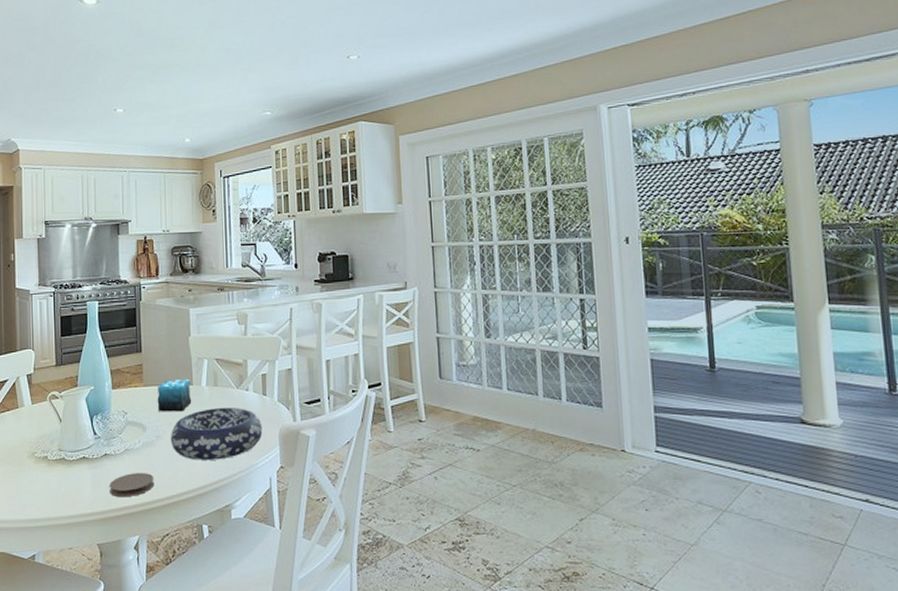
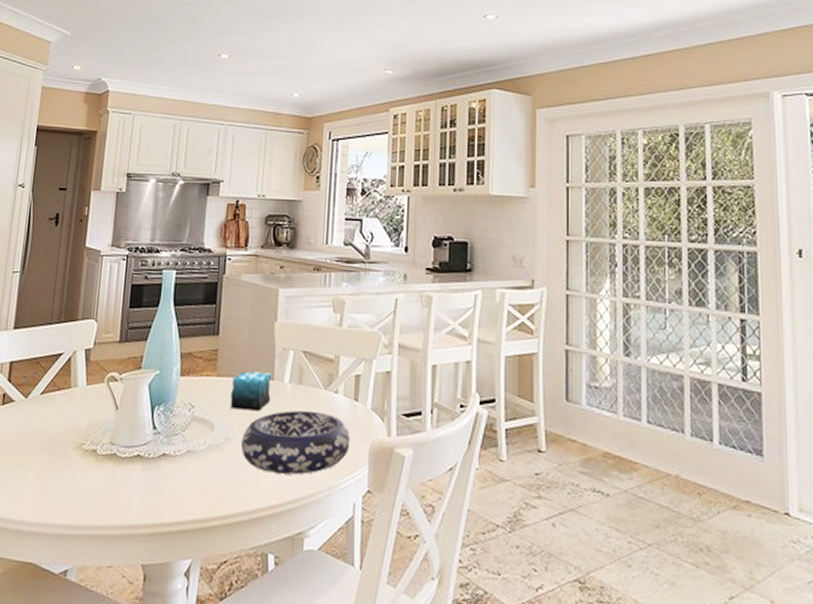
coaster: present [110,473,154,498] -> none [163,480,217,510]

